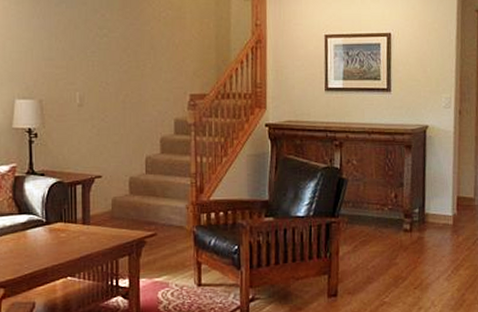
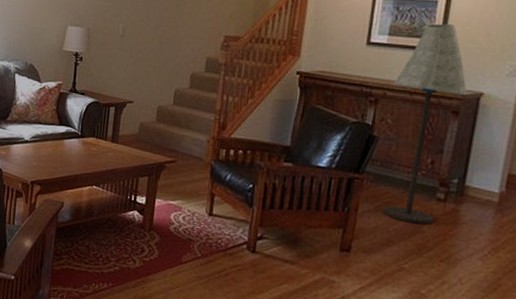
floor lamp: none [354,65,416,257] -> present [383,23,467,225]

